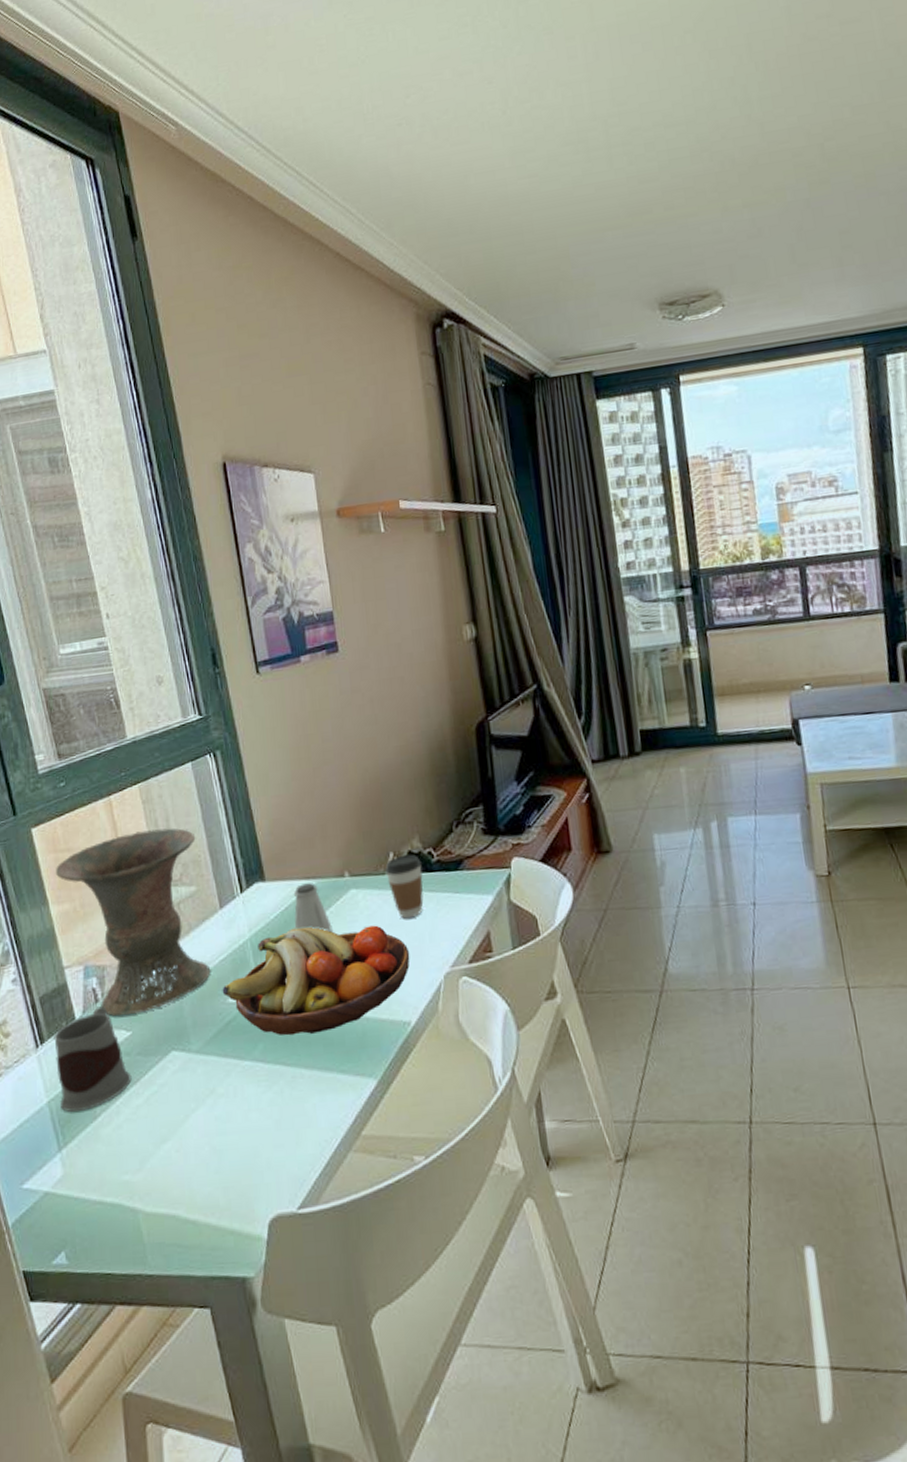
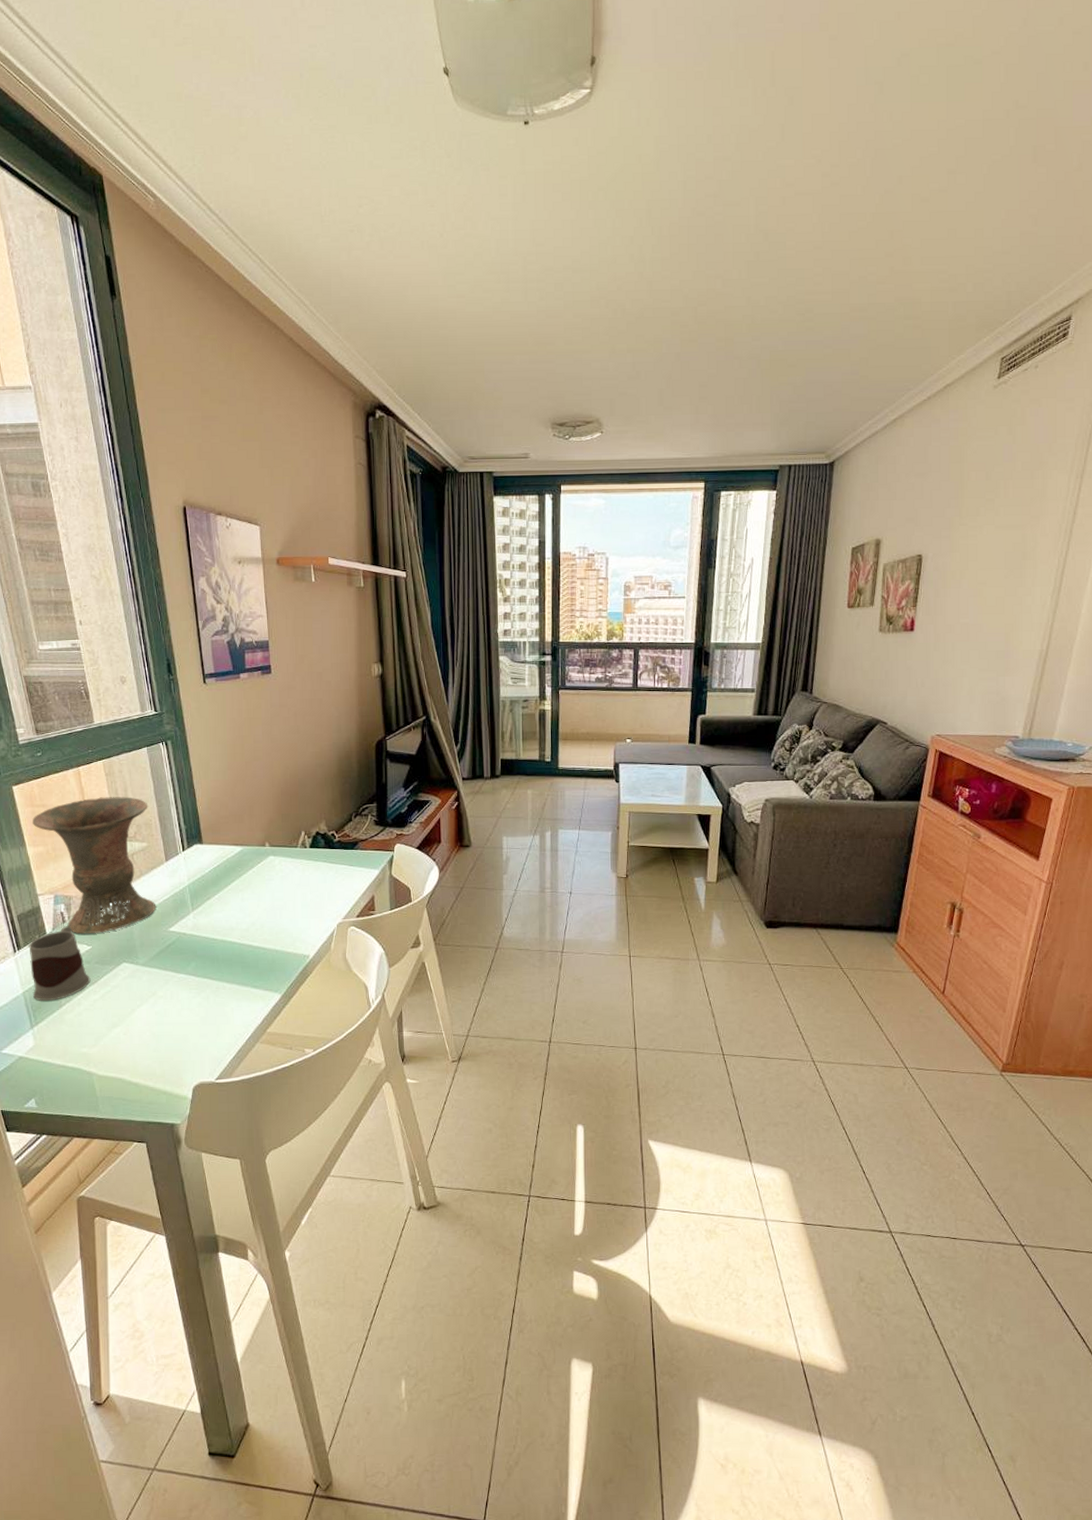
fruit bowl: present [222,925,410,1036] -> none [165,880,312,958]
saltshaker: present [293,883,332,932] -> none [224,848,253,886]
coffee cup: present [385,854,424,919] -> none [297,834,326,881]

